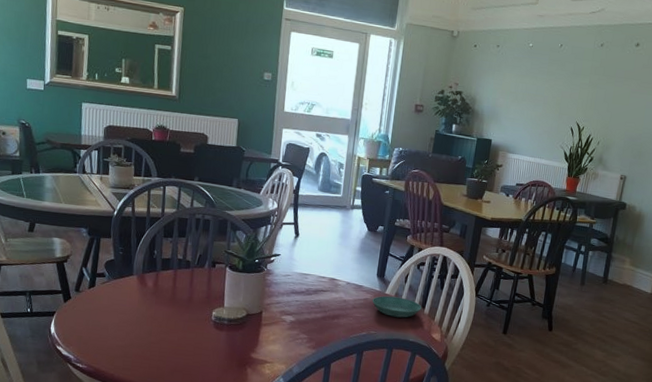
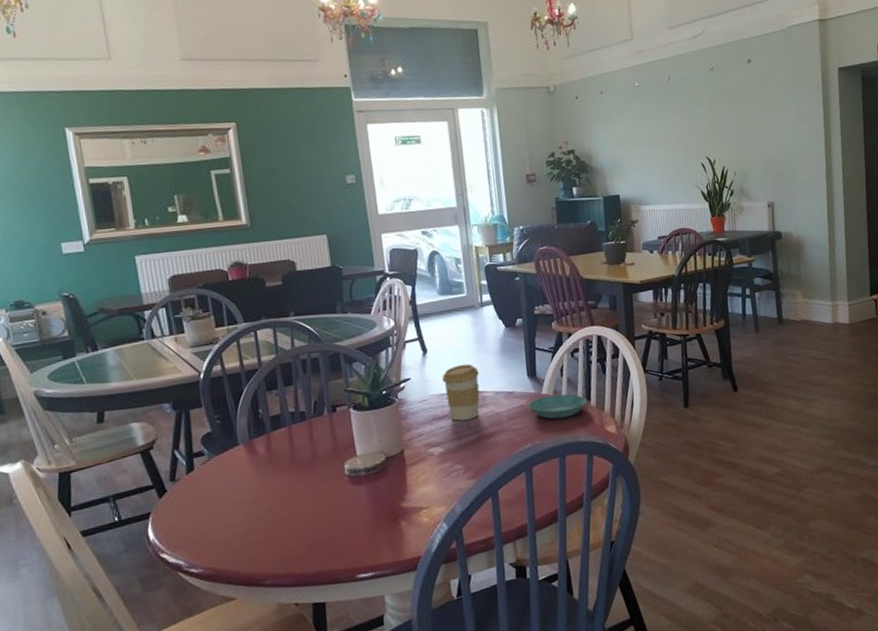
coffee cup: none [306,252,338,300] -> present [442,364,480,421]

